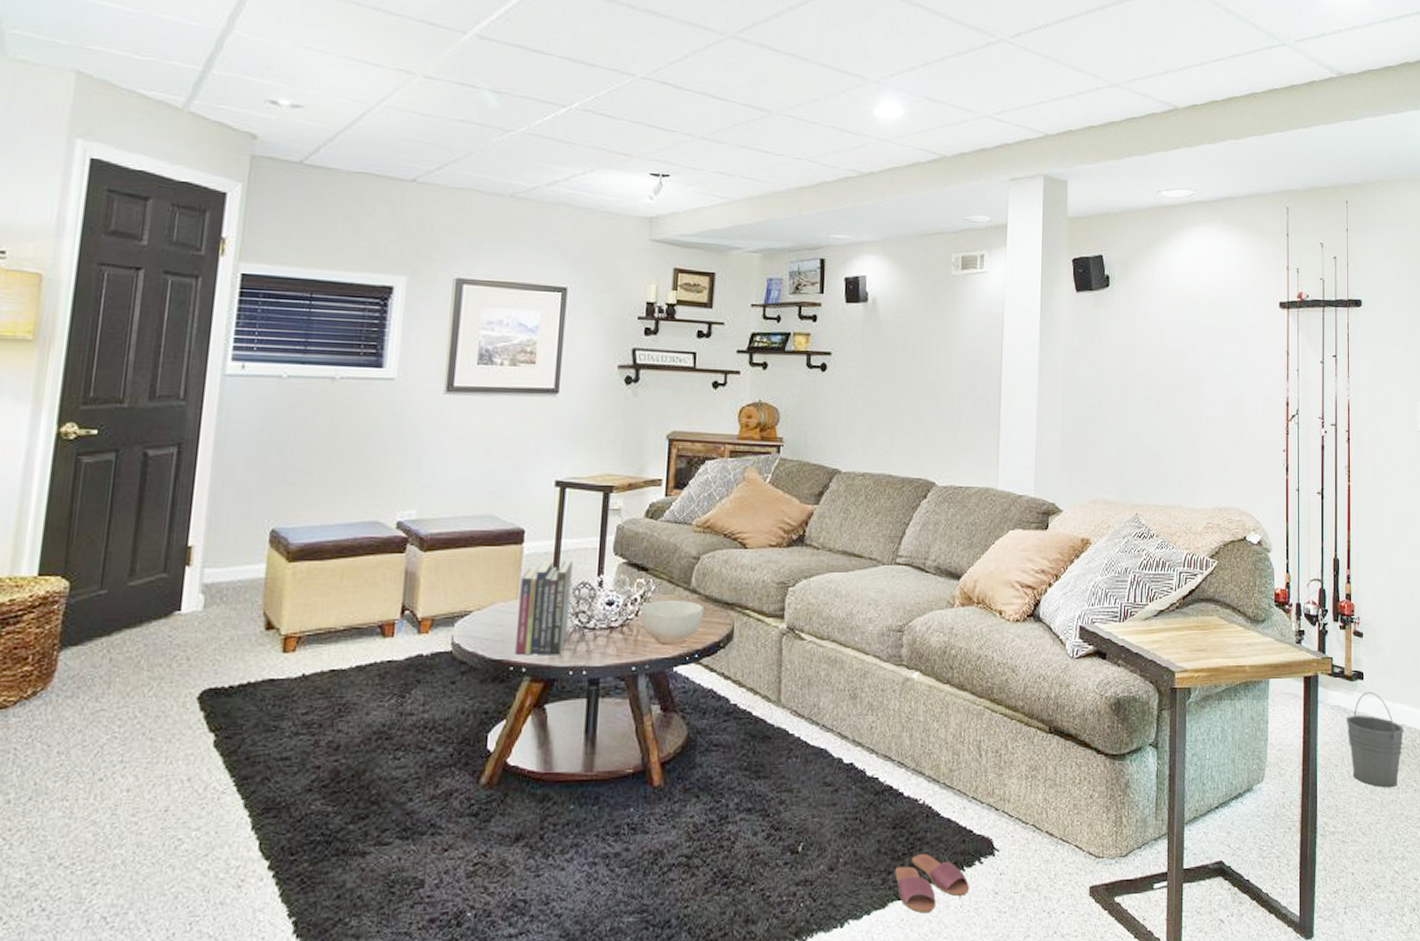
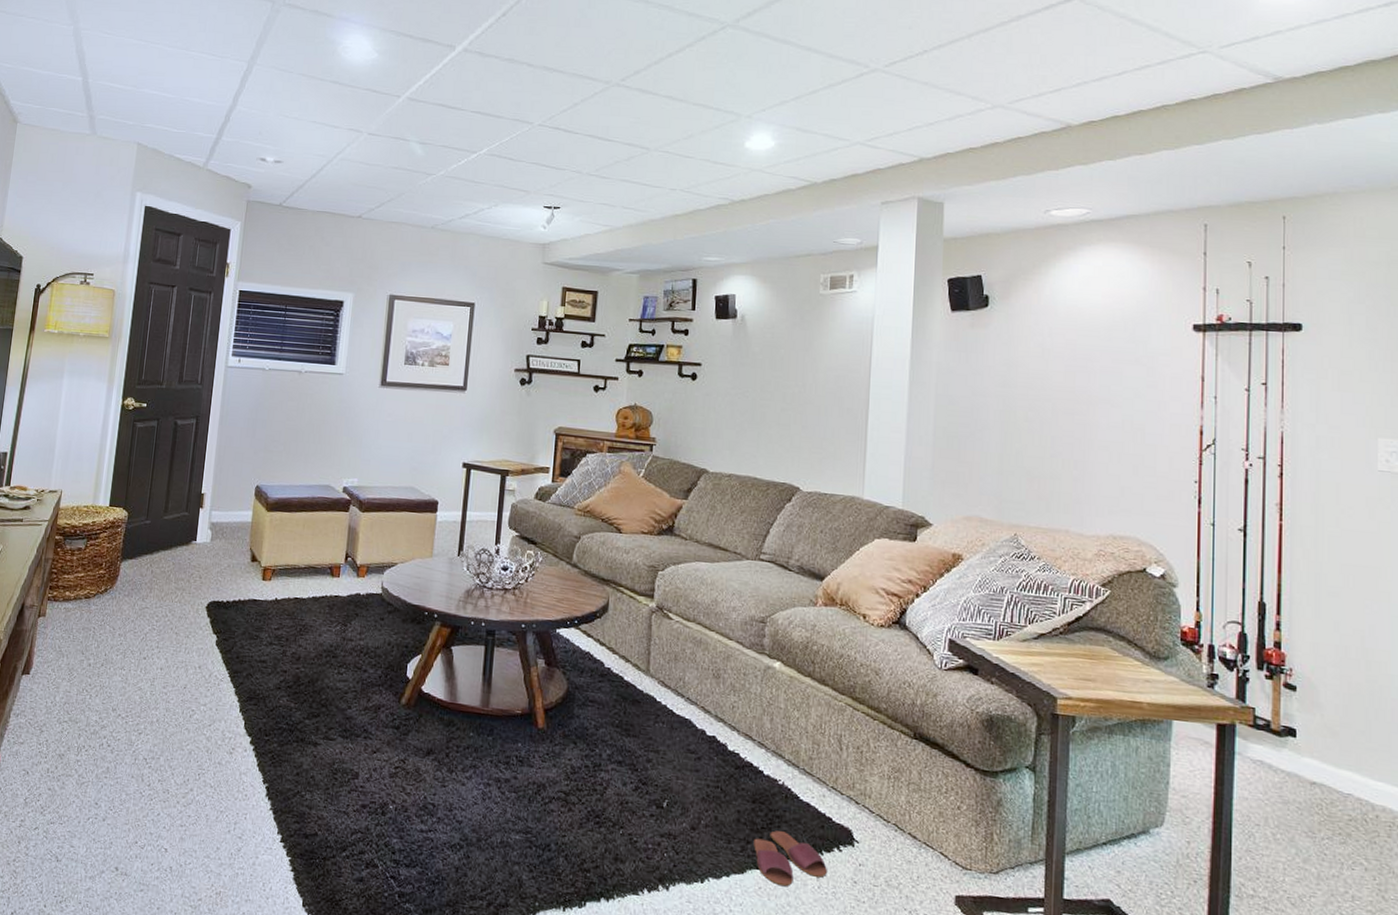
books: present [514,560,573,656] -> none [428,527,476,607]
bowl: present [641,599,705,645] -> none [530,569,584,610]
bucket: present [1345,692,1405,788] -> none [1271,751,1352,861]

